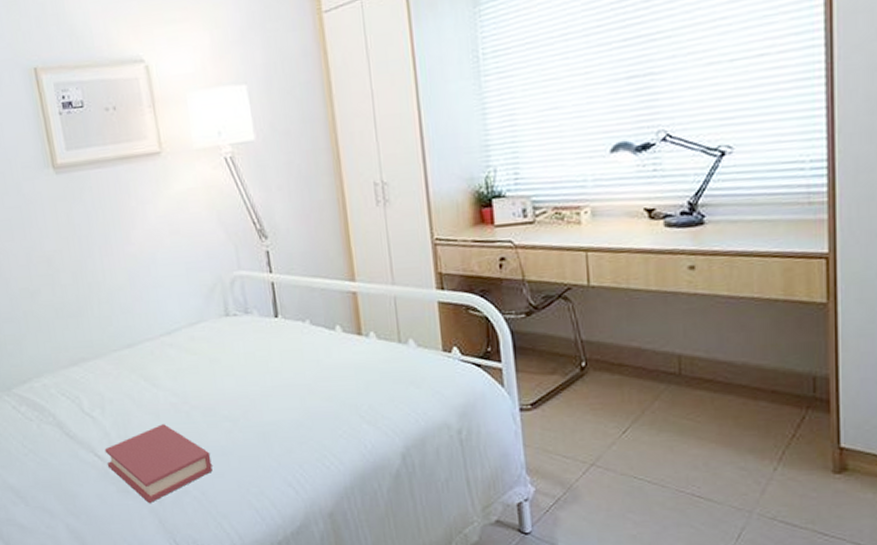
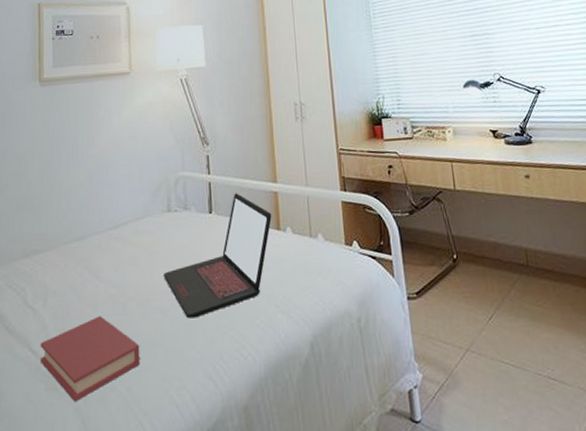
laptop: none [228,294,351,428] -> present [164,193,272,319]

